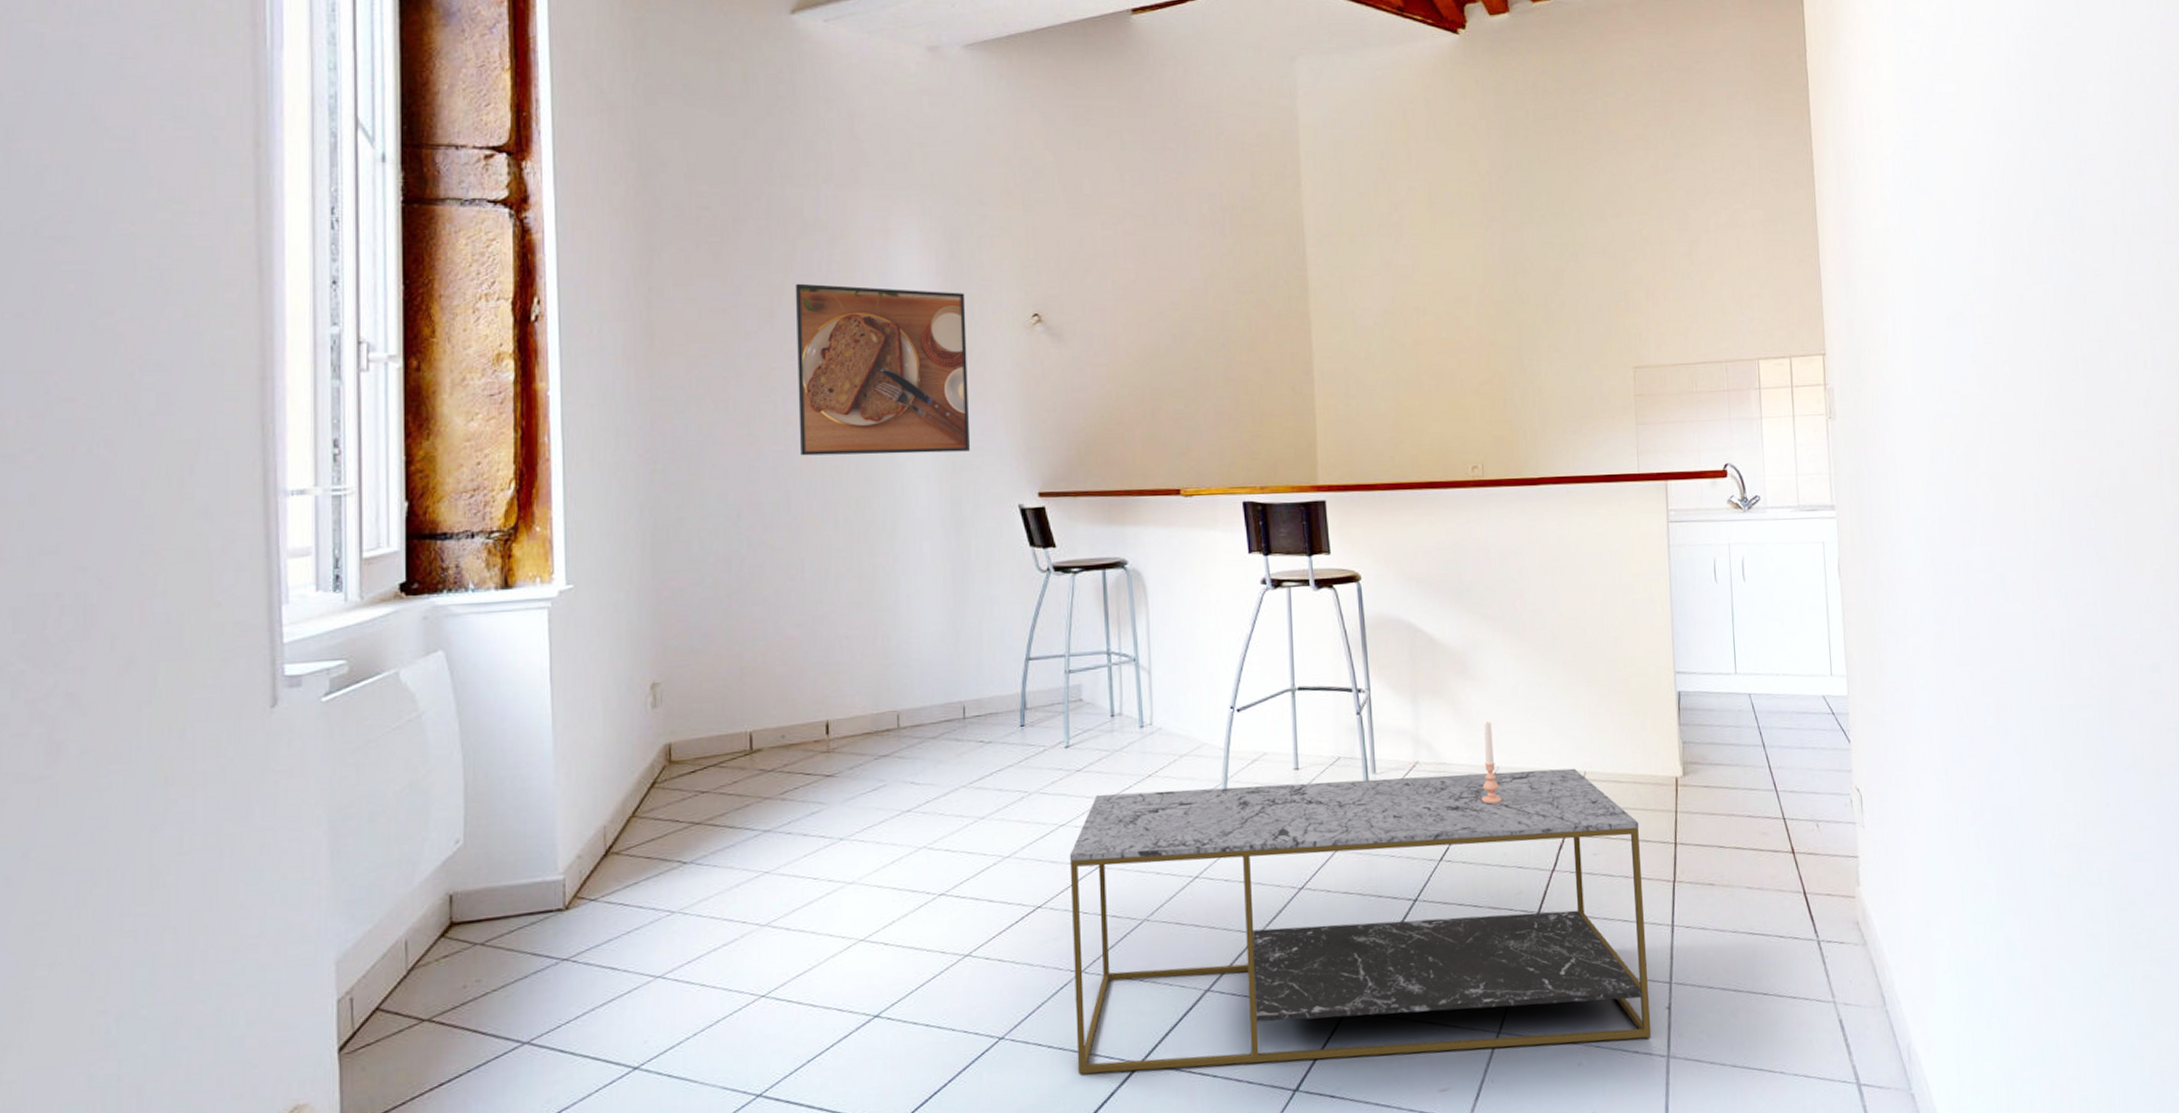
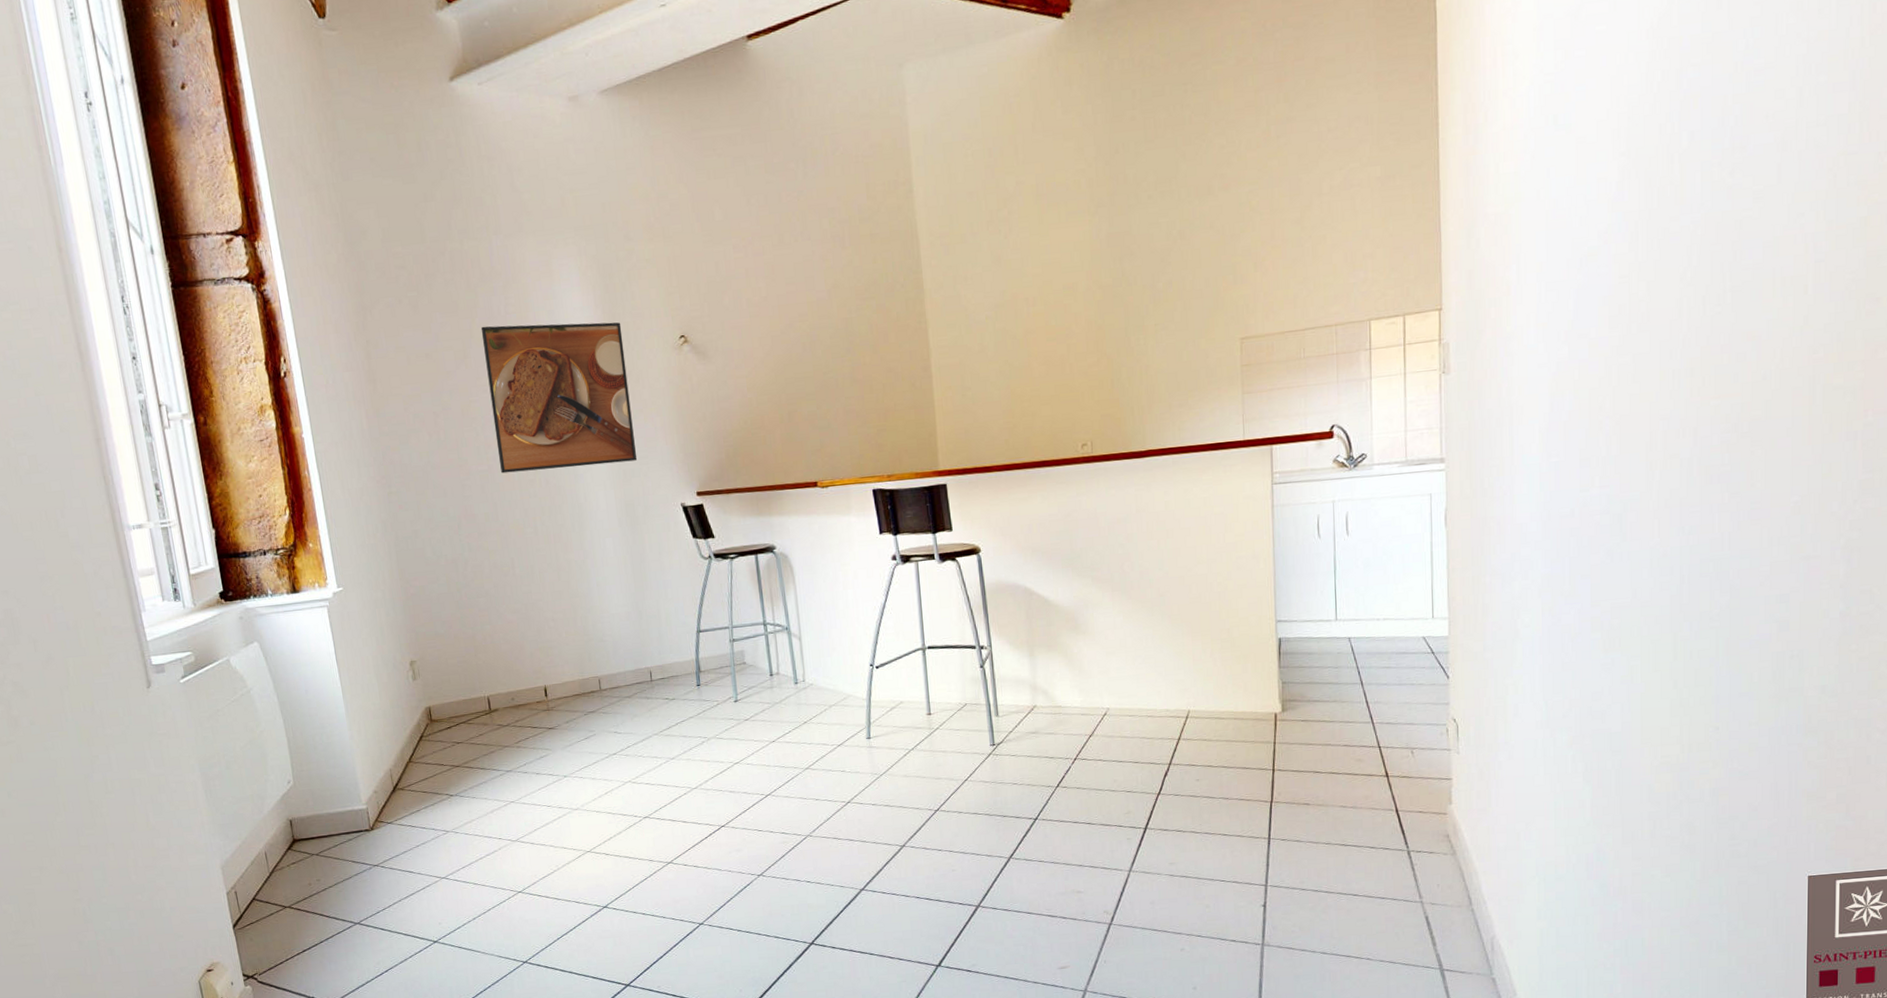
coffee table: present [1069,768,1652,1074] -> none [744,707,1248,951]
candle: present [1481,721,1502,804] -> none [1093,670,1112,740]

